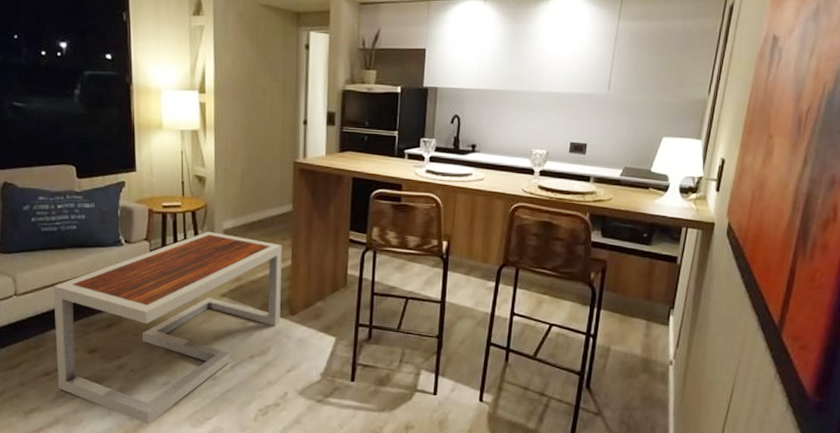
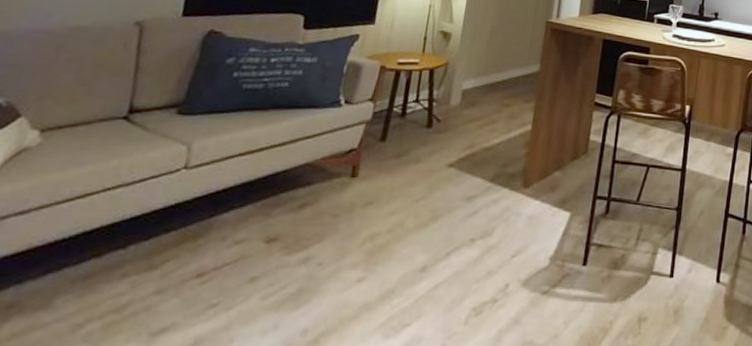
coffee table: present [53,231,282,425] -> none [212,91,524,340]

